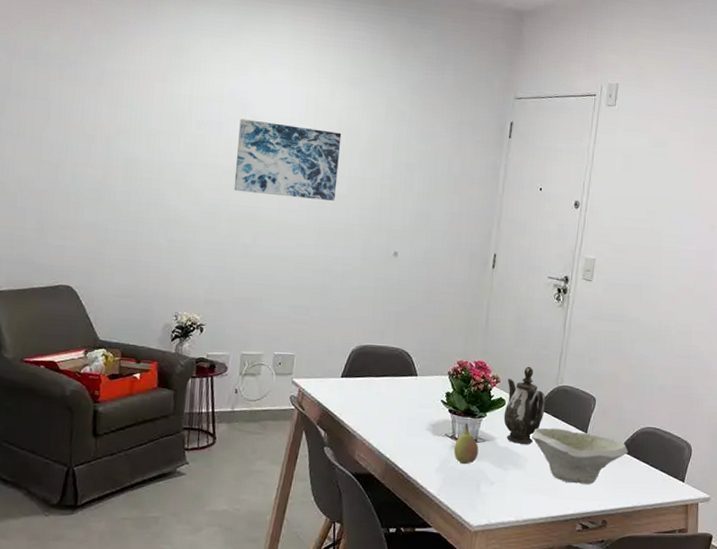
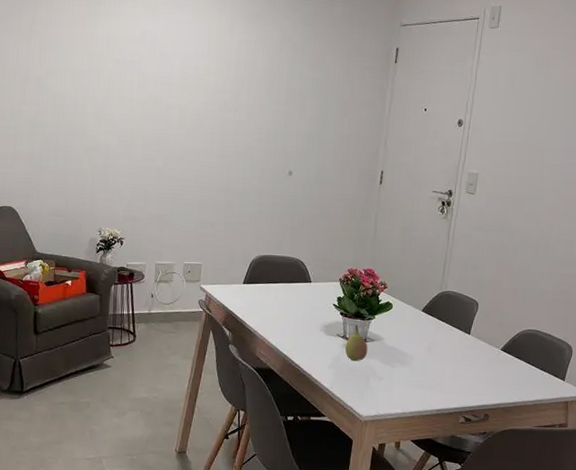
wall art: present [234,119,342,201] -> none [146,56,240,127]
teapot: present [503,366,546,444] -> none [391,273,431,344]
bowl: present [531,428,628,484] -> none [416,329,510,381]

